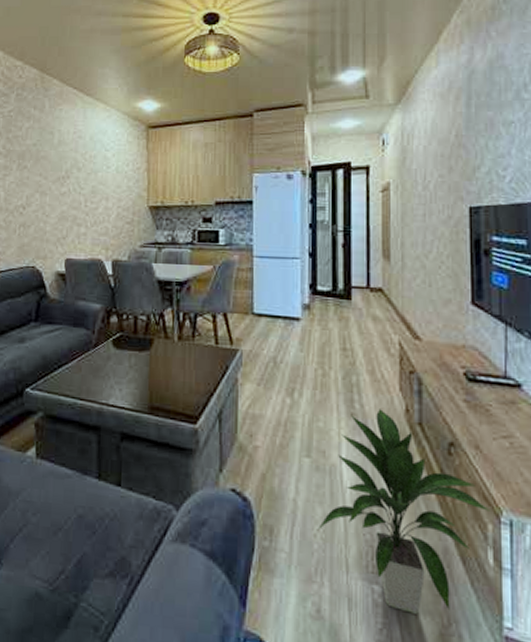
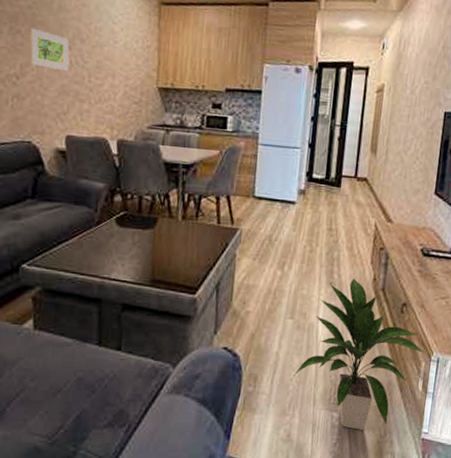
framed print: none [34,162,68,198] -> present [29,27,70,71]

